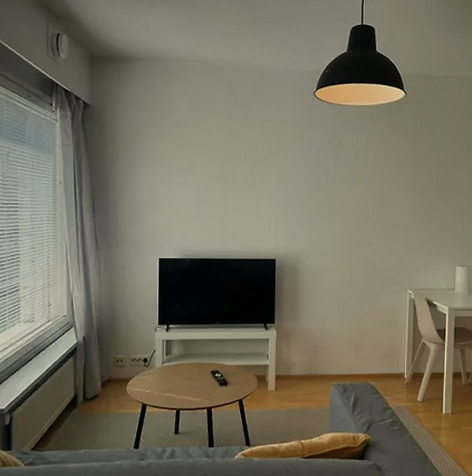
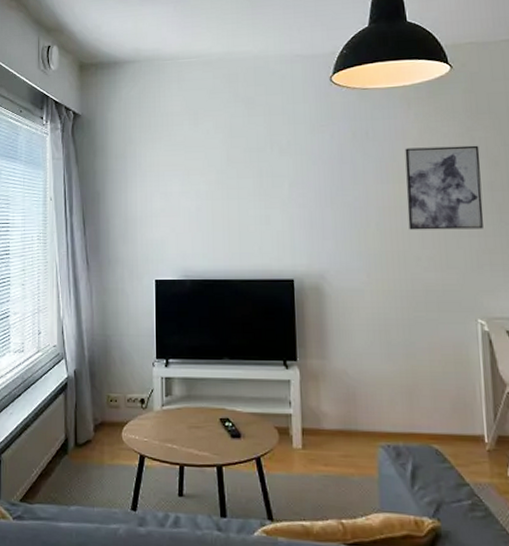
wall art: none [365,157,420,223] -> present [405,145,484,230]

